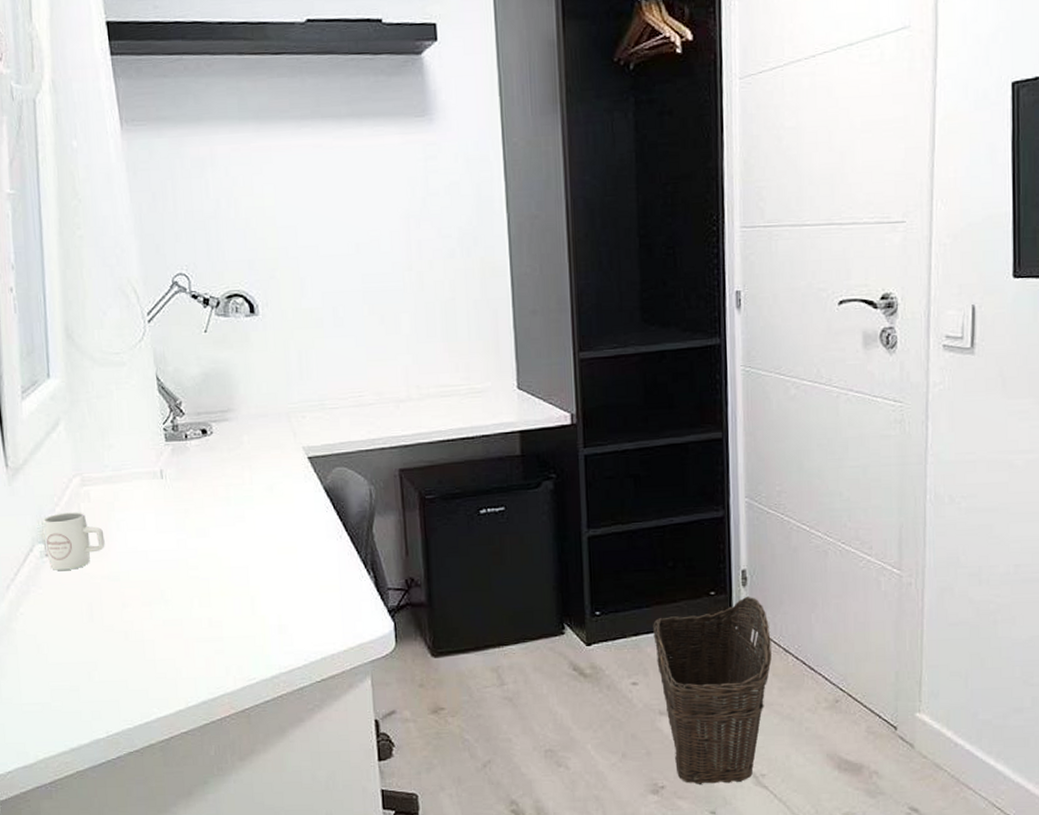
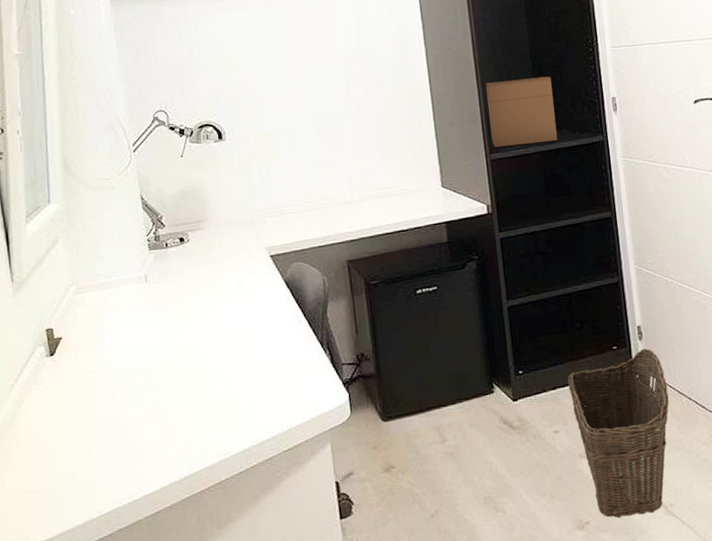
mug: present [43,512,105,570] -> none [43,316,98,369]
decorative box: none [579,259,664,344] -> present [486,76,558,148]

